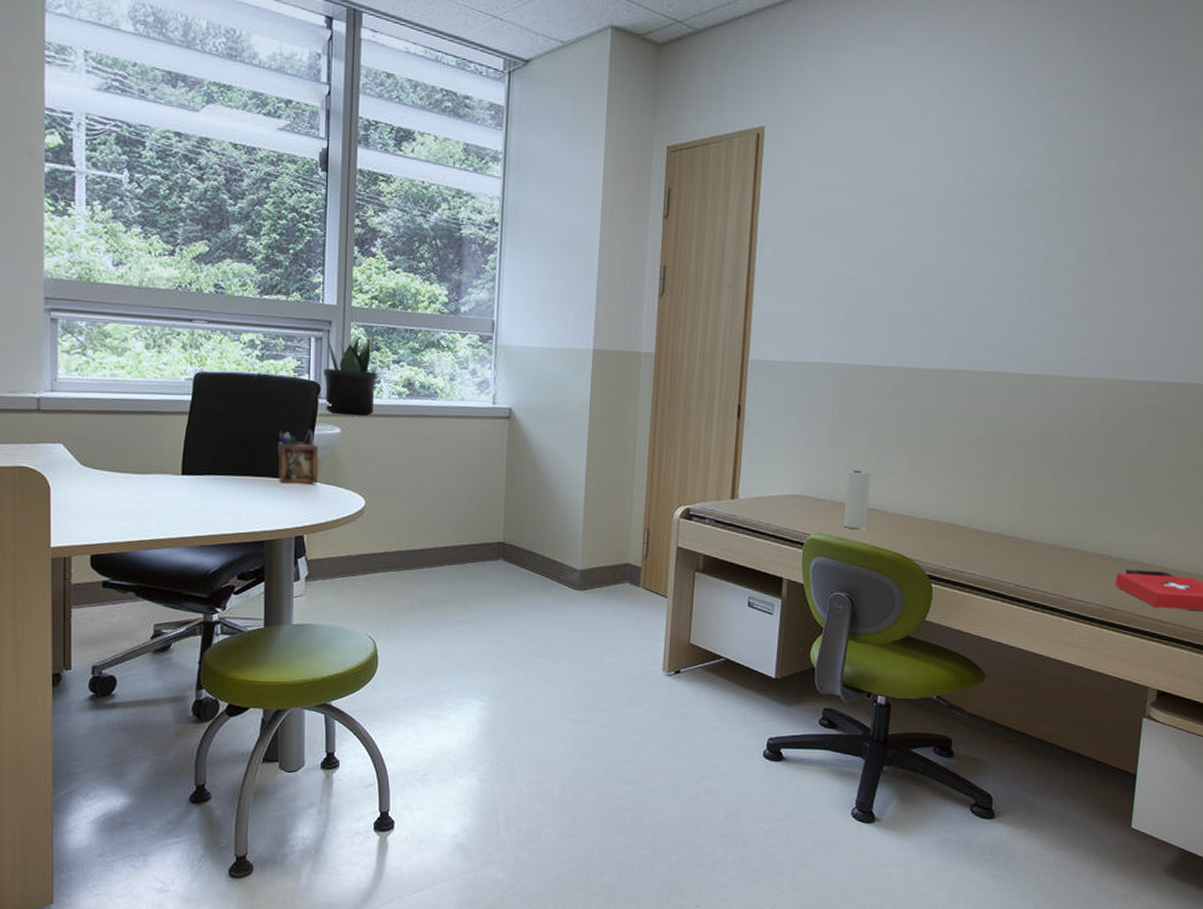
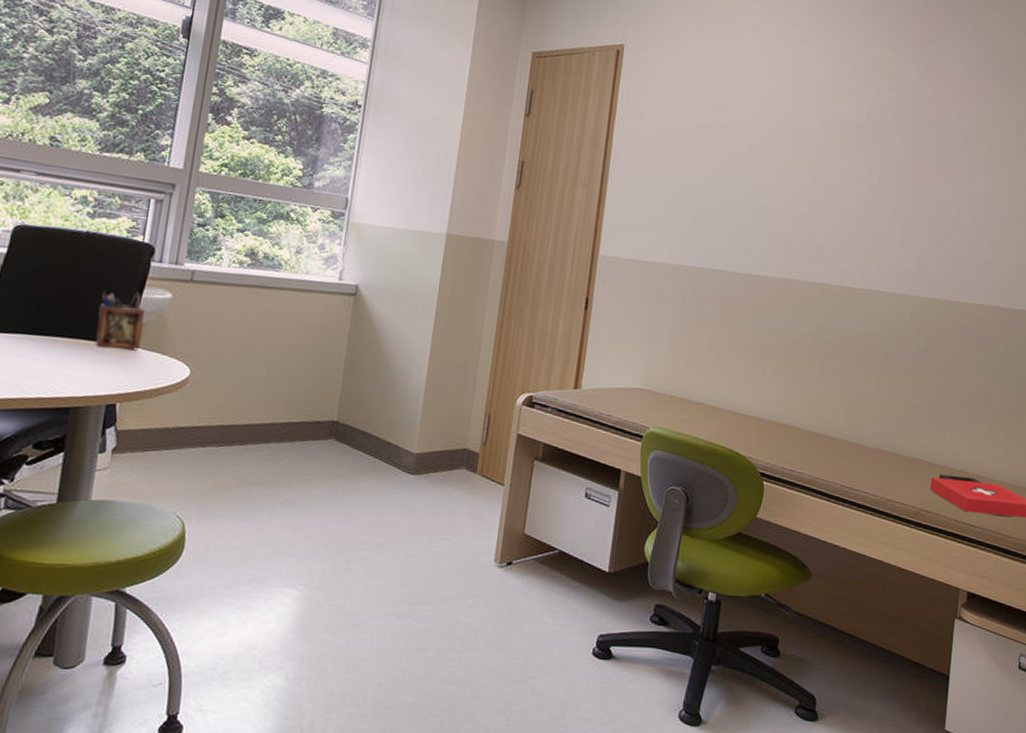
planter: present [323,333,377,417] -> none [158,196,219,284]
paper towel roll: present [843,470,872,529] -> none [681,366,710,425]

